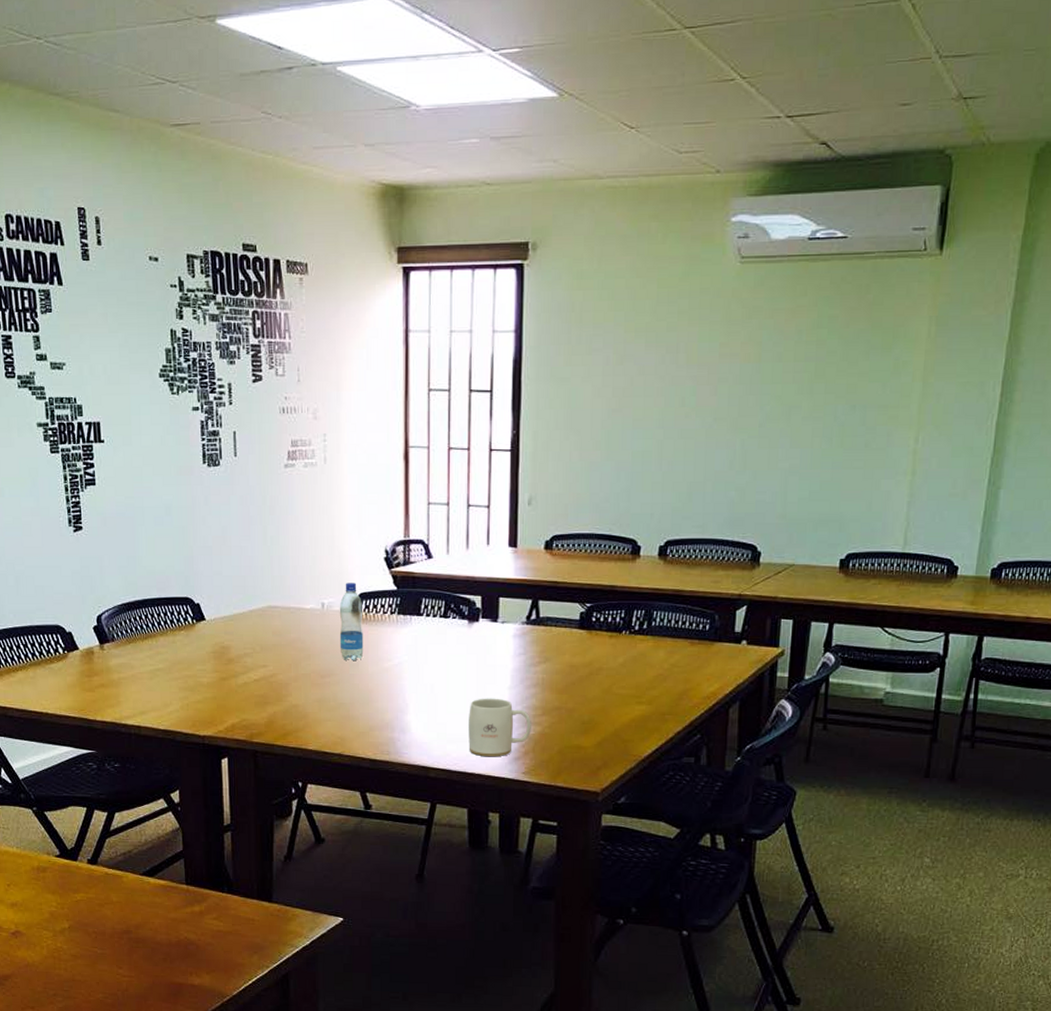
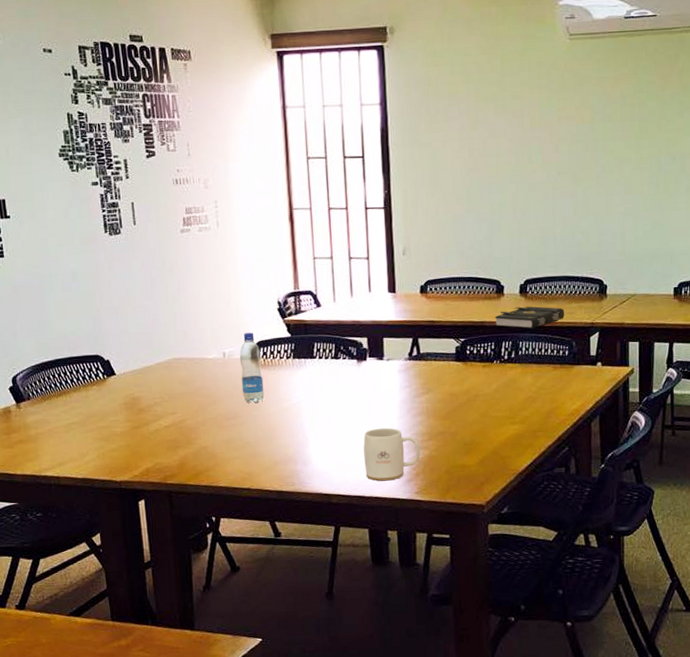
spell book: none [627,571,709,598] -> present [494,306,565,329]

